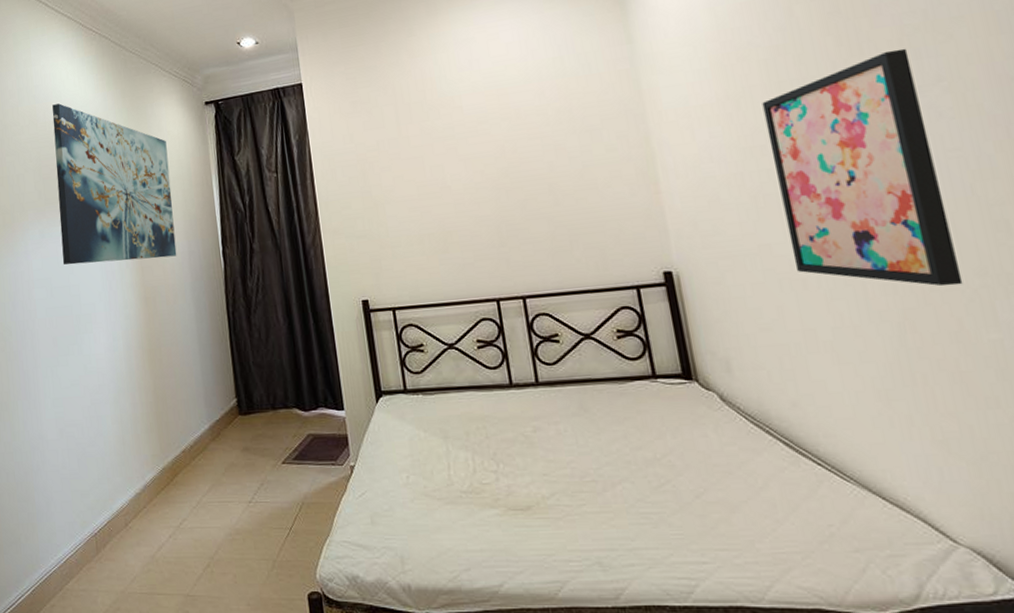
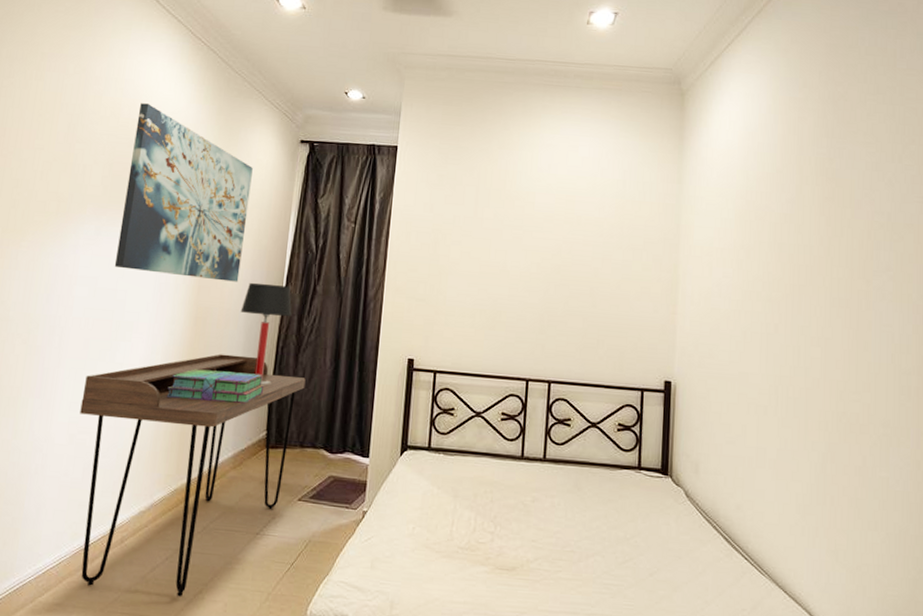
desk: none [61,326,264,573] -> present [80,354,306,597]
stack of books: none [135,343,225,380] -> present [166,369,264,404]
table lamp: none [185,250,235,353] -> present [240,282,292,385]
wall art: present [762,48,963,287] -> none [762,238,873,431]

